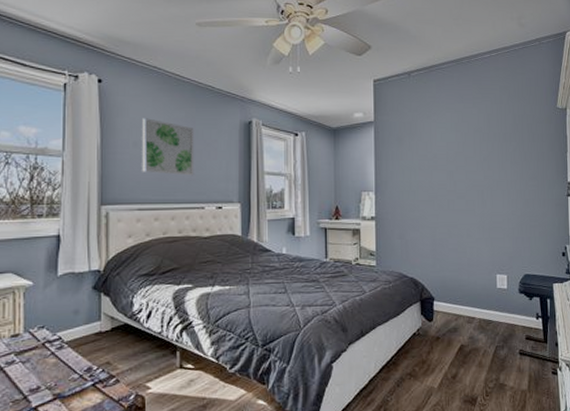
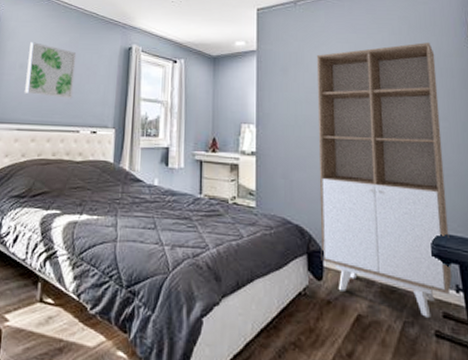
wardrobe: none [428,111,534,341] -> present [316,42,453,318]

